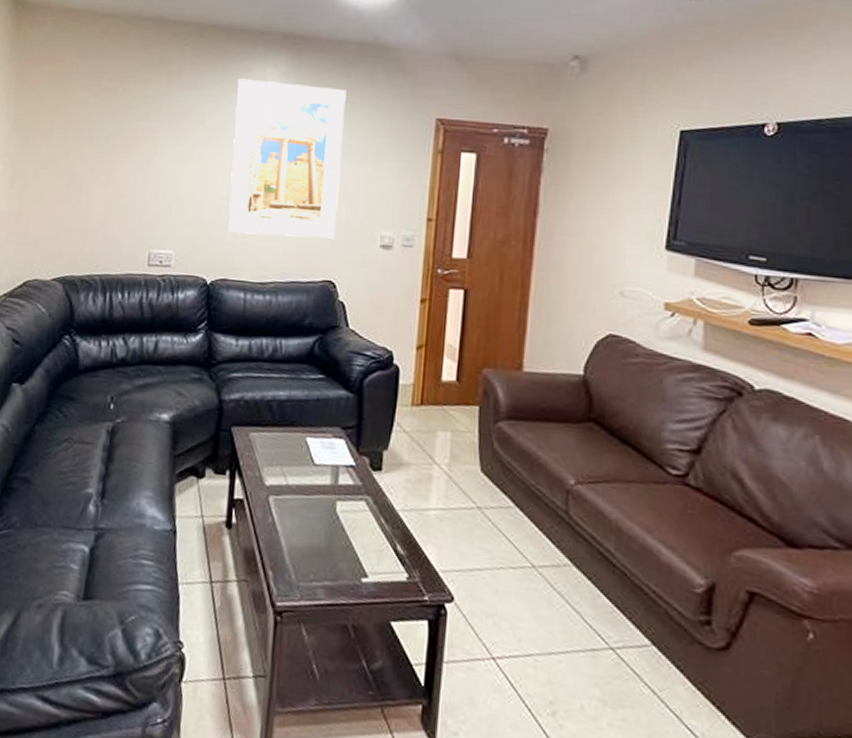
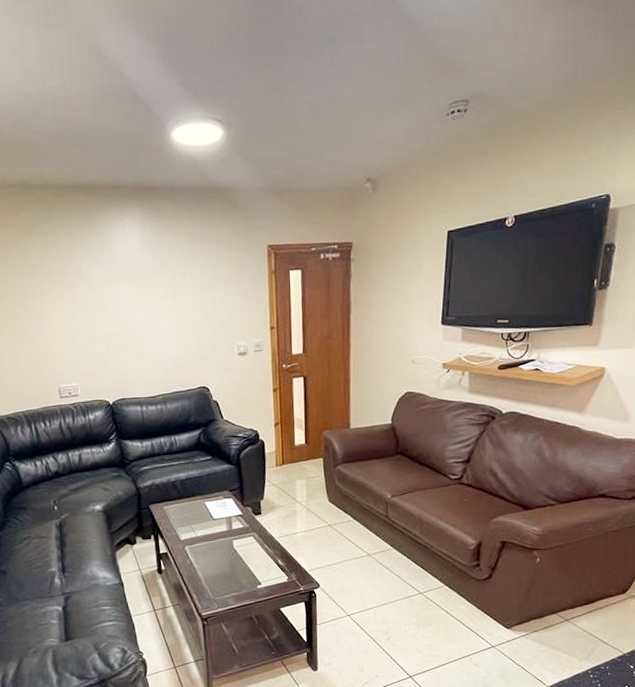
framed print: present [228,78,347,239] -> none [102,229,203,361]

